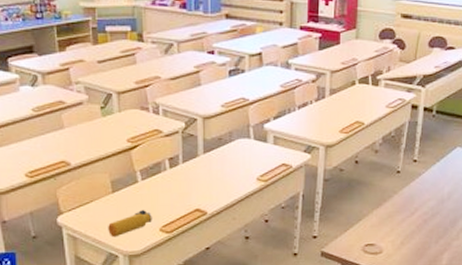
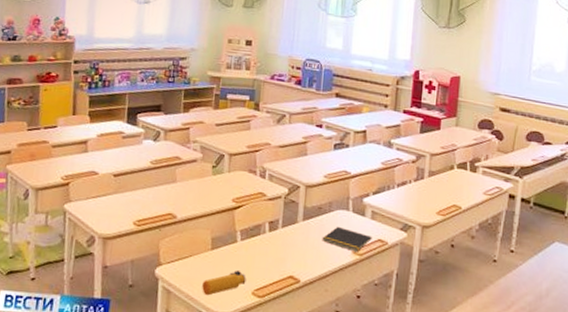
notepad: none [225,155,276,178] -> present [321,226,372,252]

